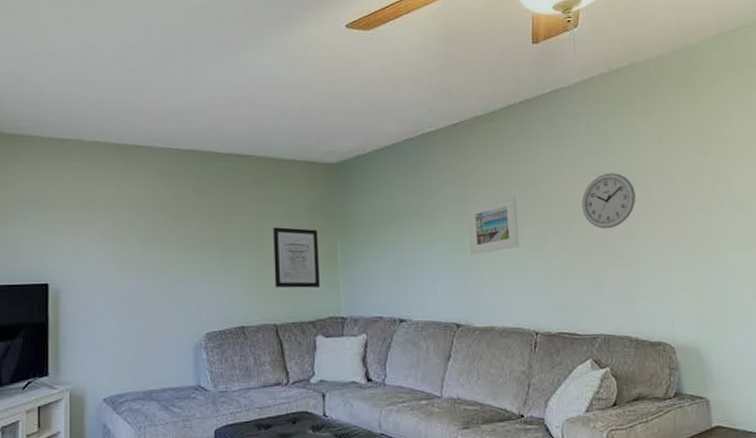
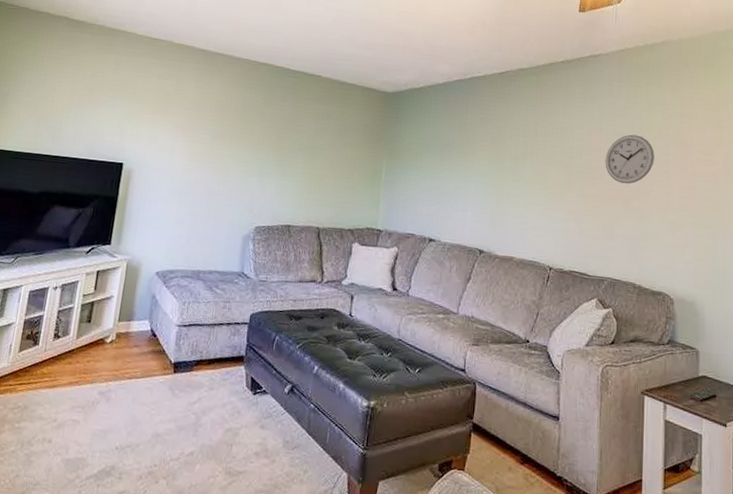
wall art: present [273,227,320,288] -> none [322,141,367,200]
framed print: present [467,195,519,255] -> none [501,142,547,191]

